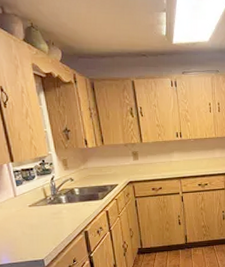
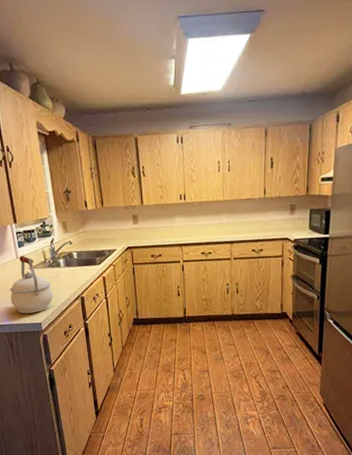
kettle: none [8,194,55,252] -> present [10,256,53,314]

